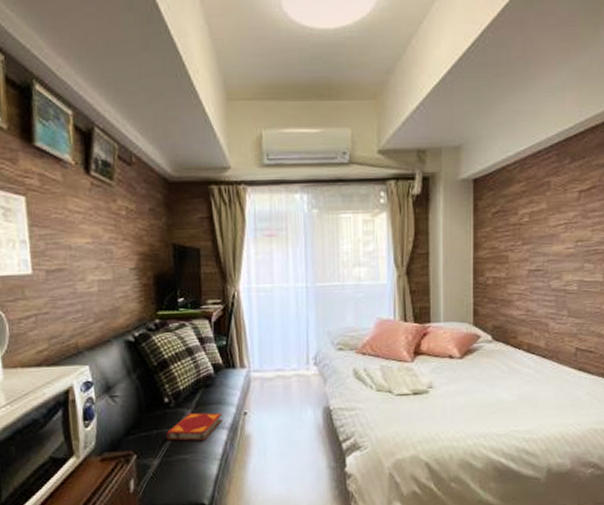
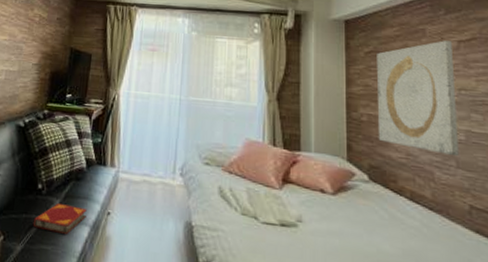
wall art: none [501,192,574,307] -> present [377,40,459,157]

